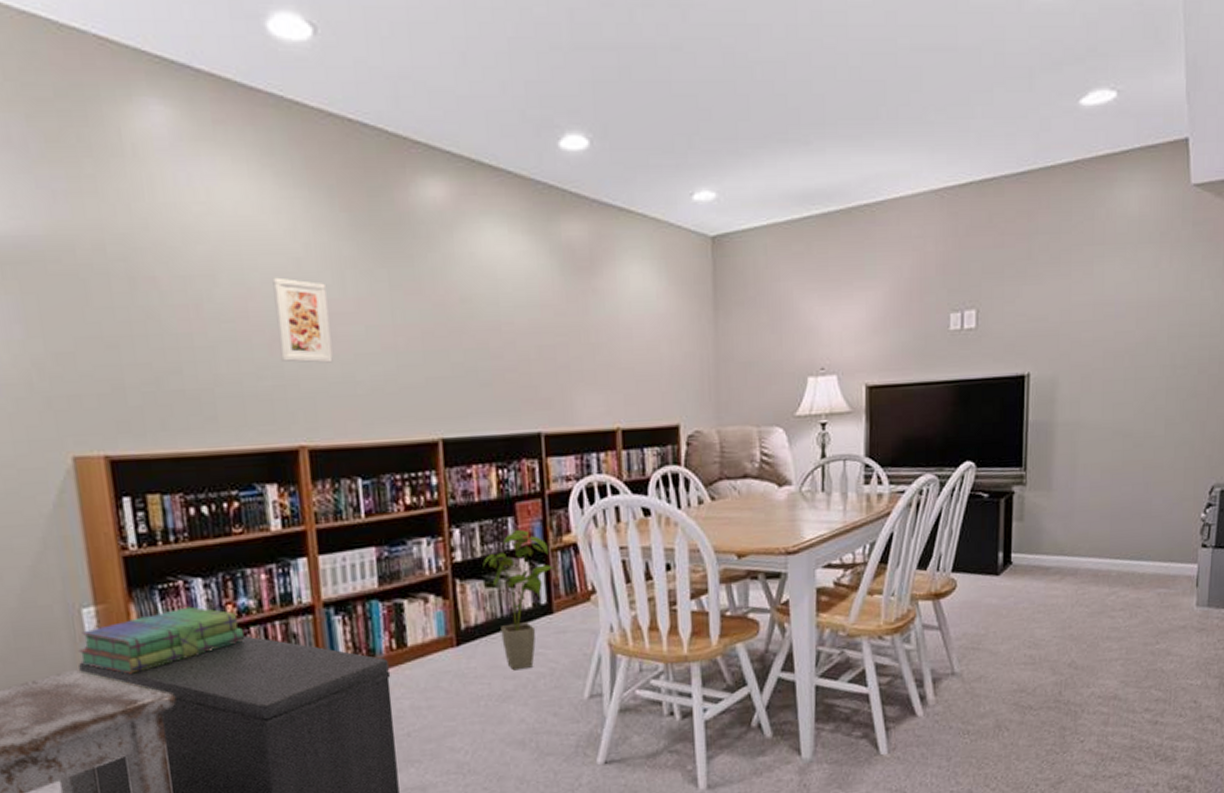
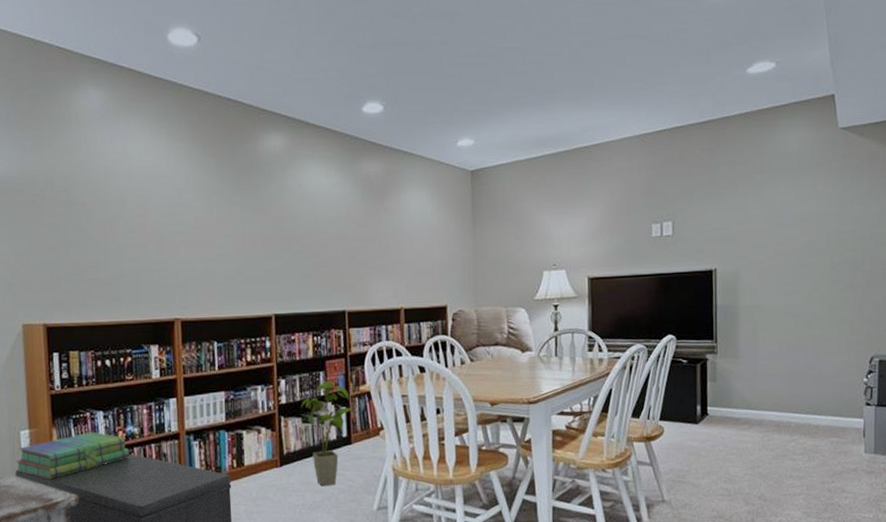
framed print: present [272,277,333,364] -> none [162,202,201,261]

